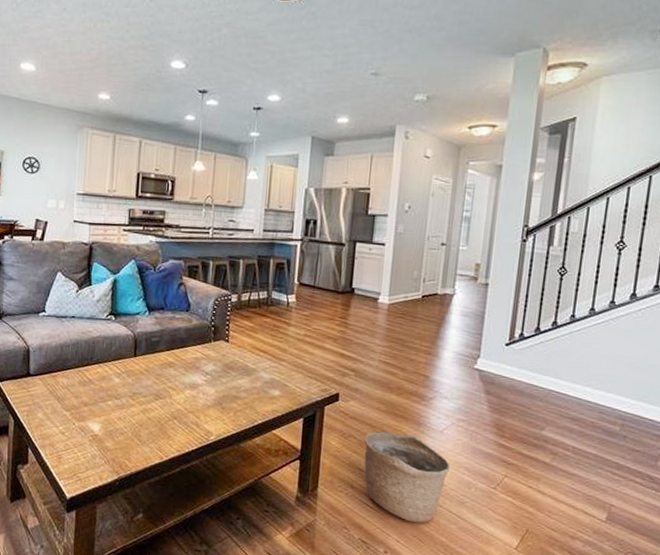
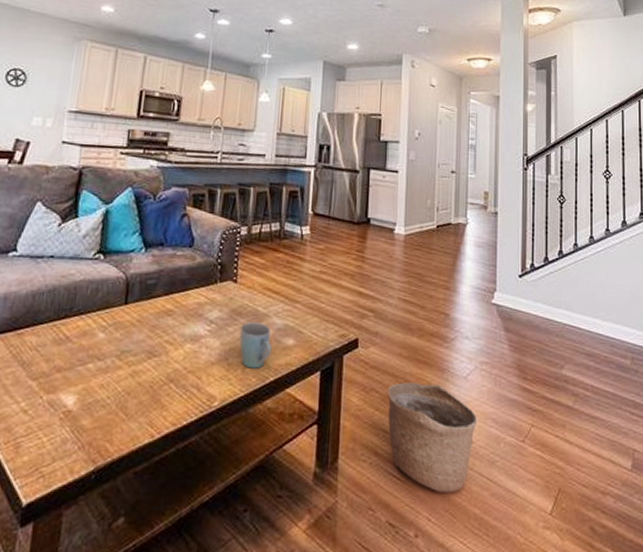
mug: none [231,375,260,413] -> present [239,322,272,369]

